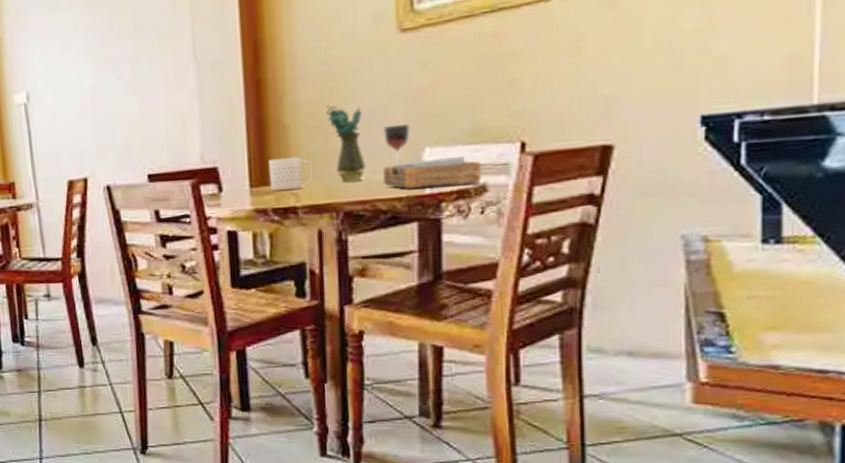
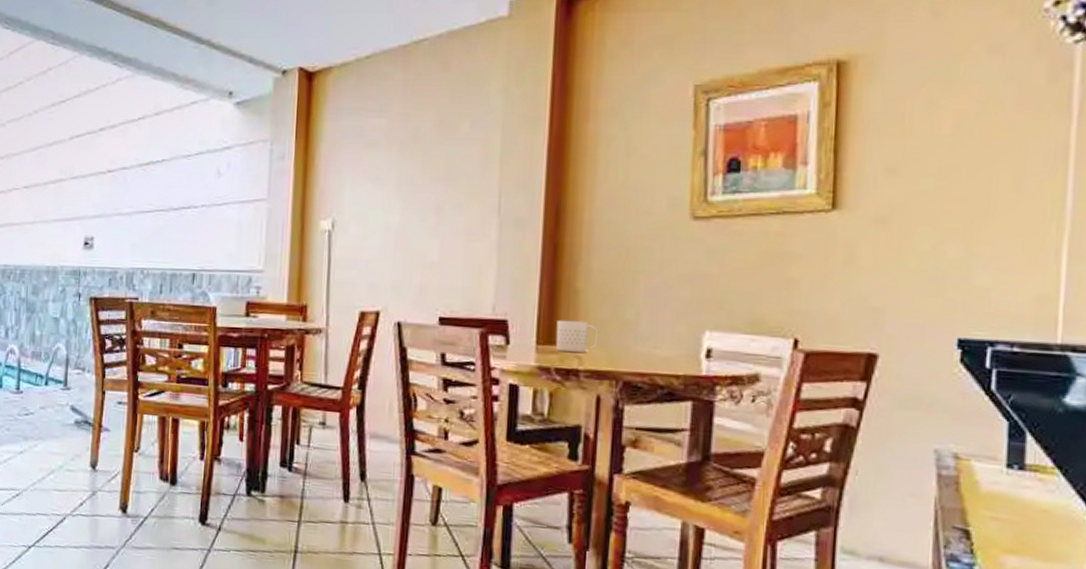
vase: present [326,105,366,182] -> none [616,277,650,353]
wineglass: present [383,124,410,165] -> none [668,305,693,344]
napkin holder: present [383,156,482,189] -> none [664,341,757,372]

